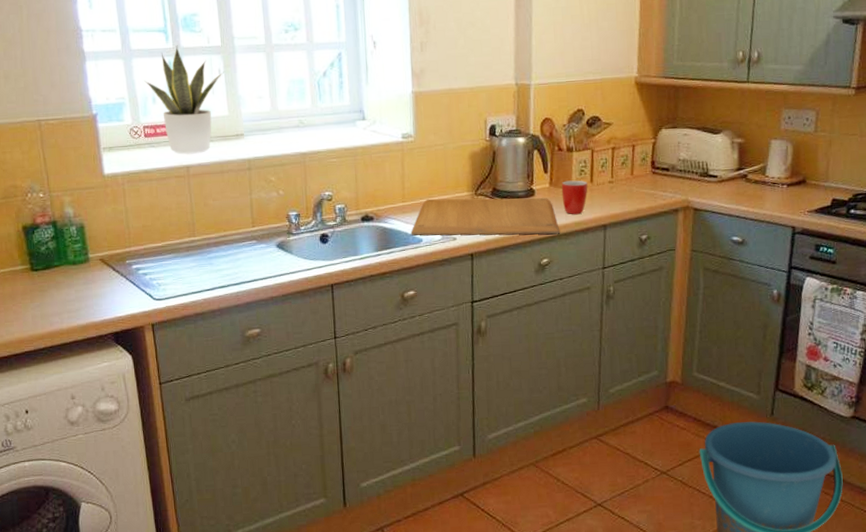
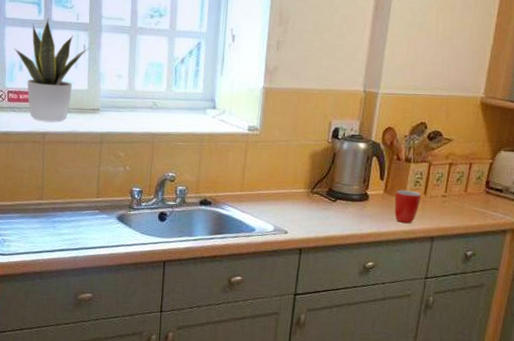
chopping board: present [411,197,560,236] -> none [245,191,388,240]

